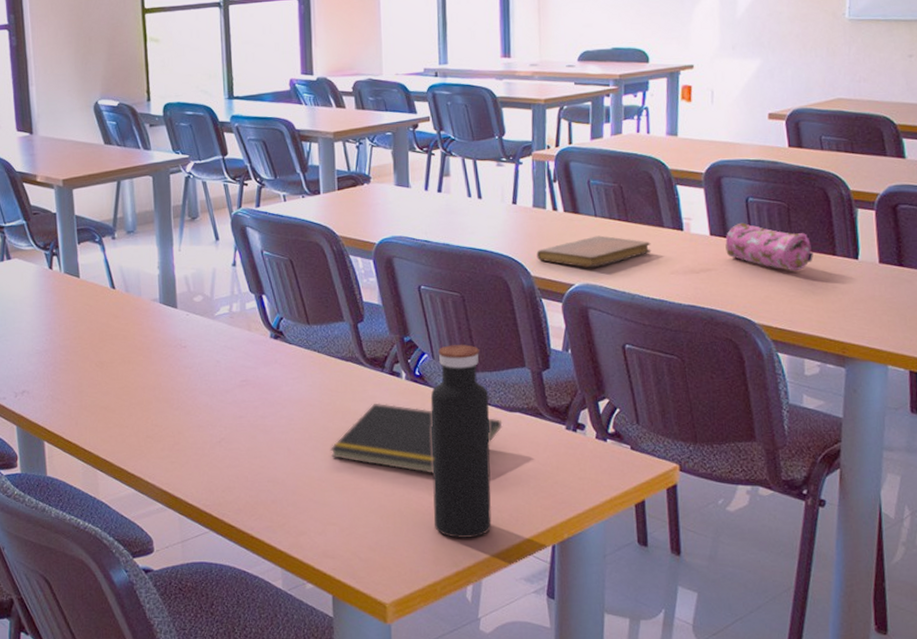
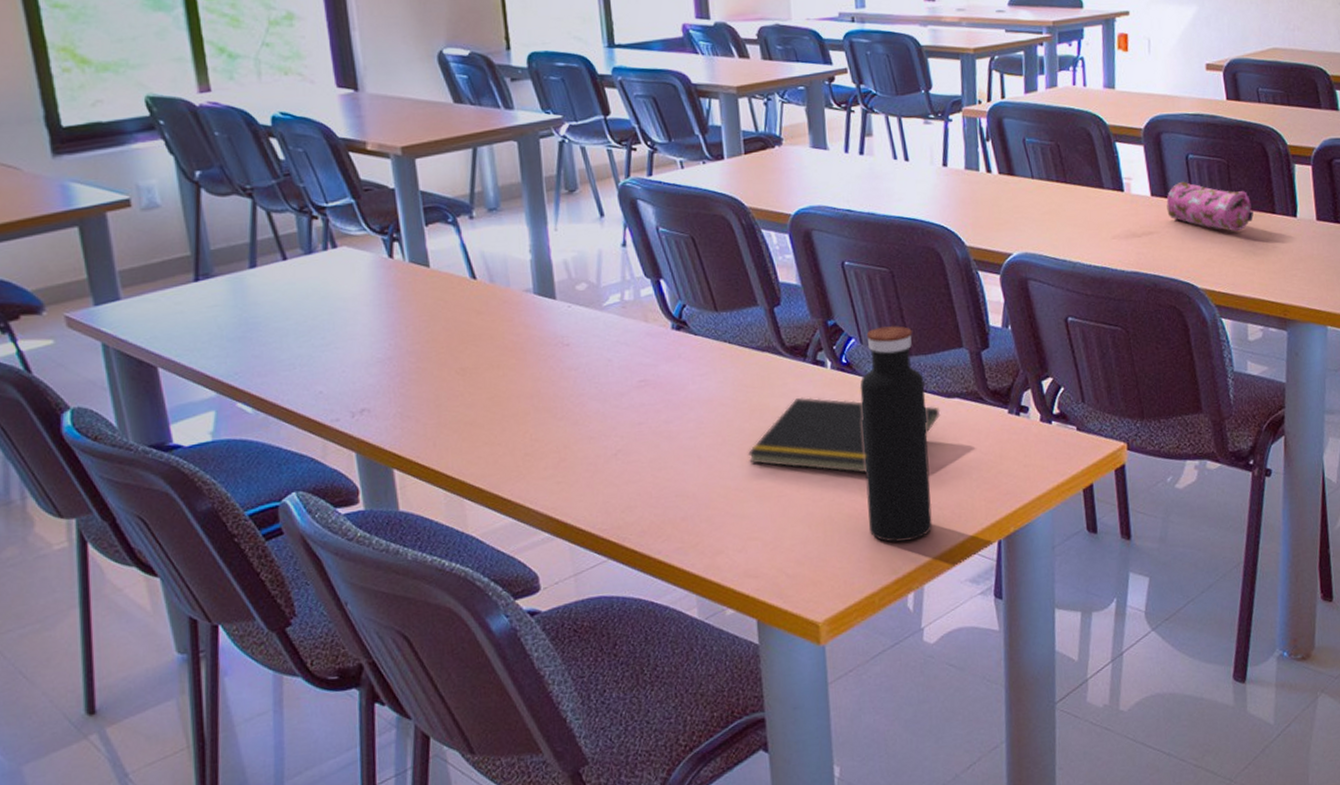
notebook: present [536,235,652,268] -> none [971,199,1092,235]

